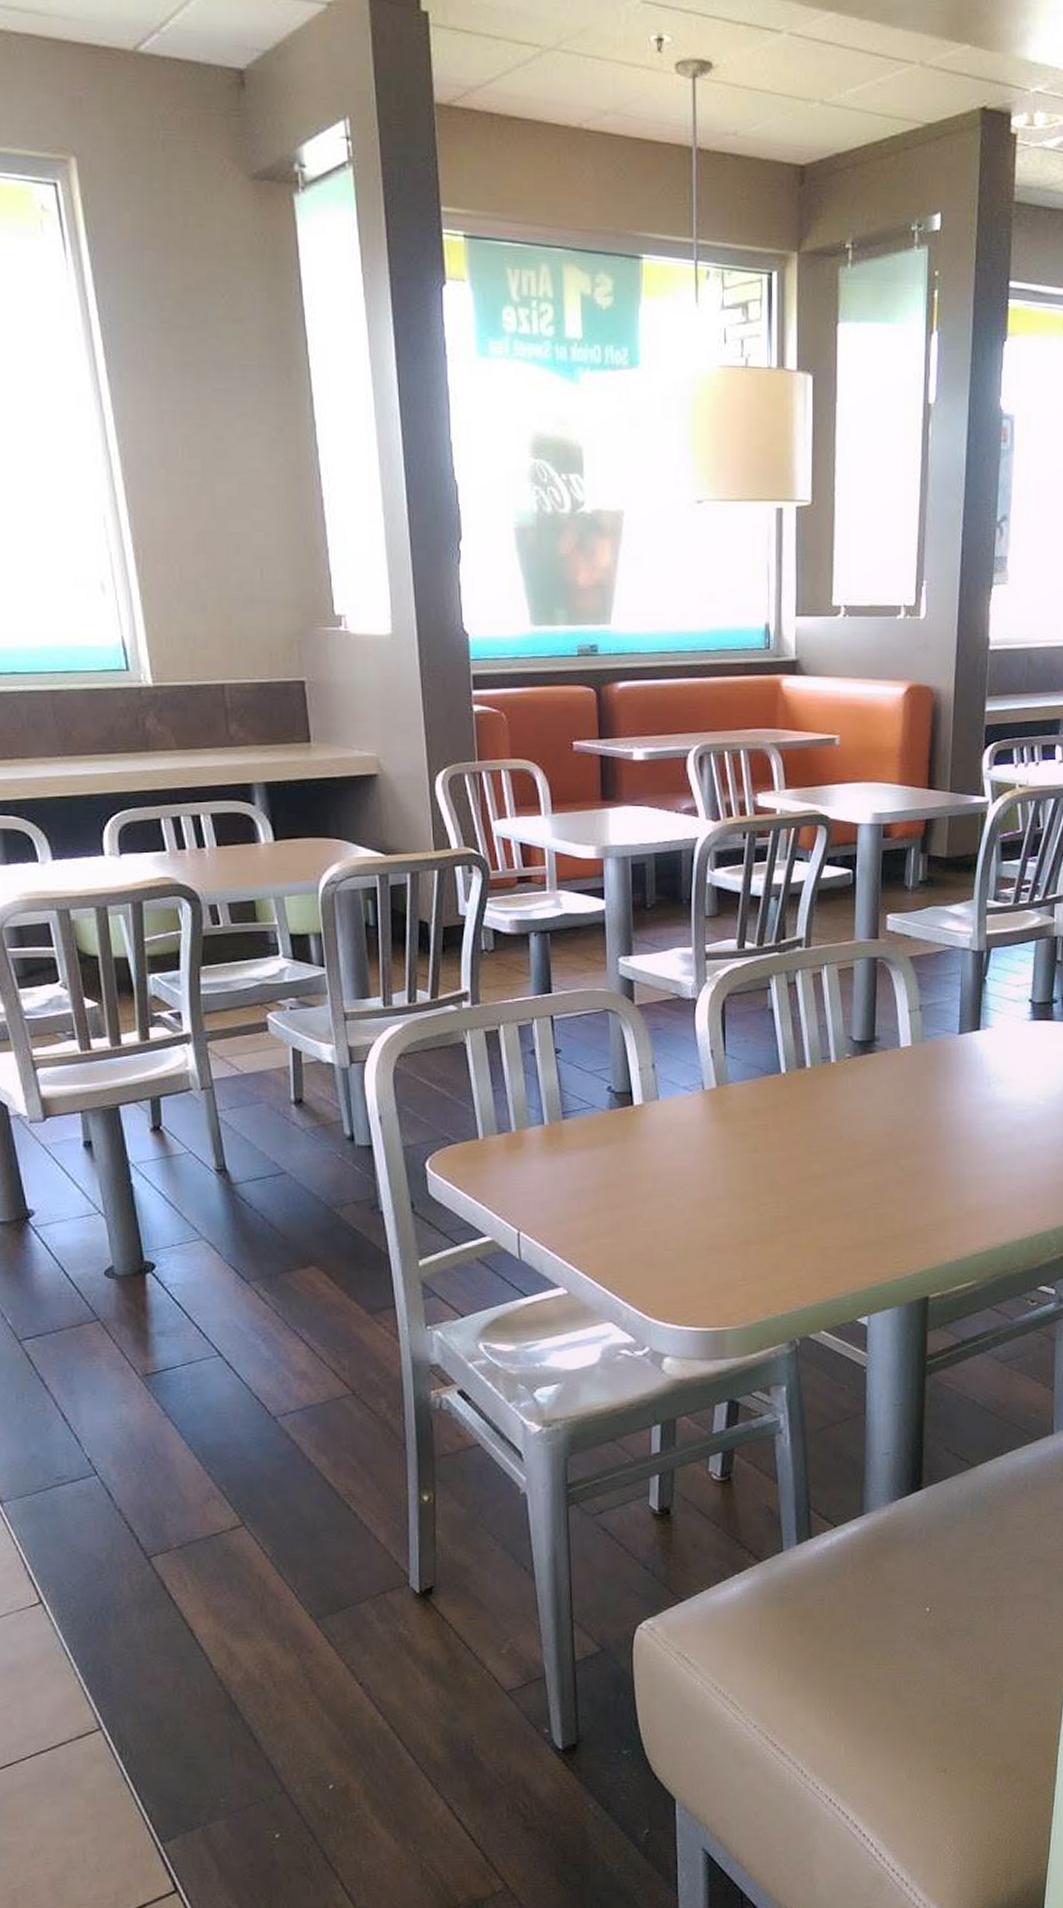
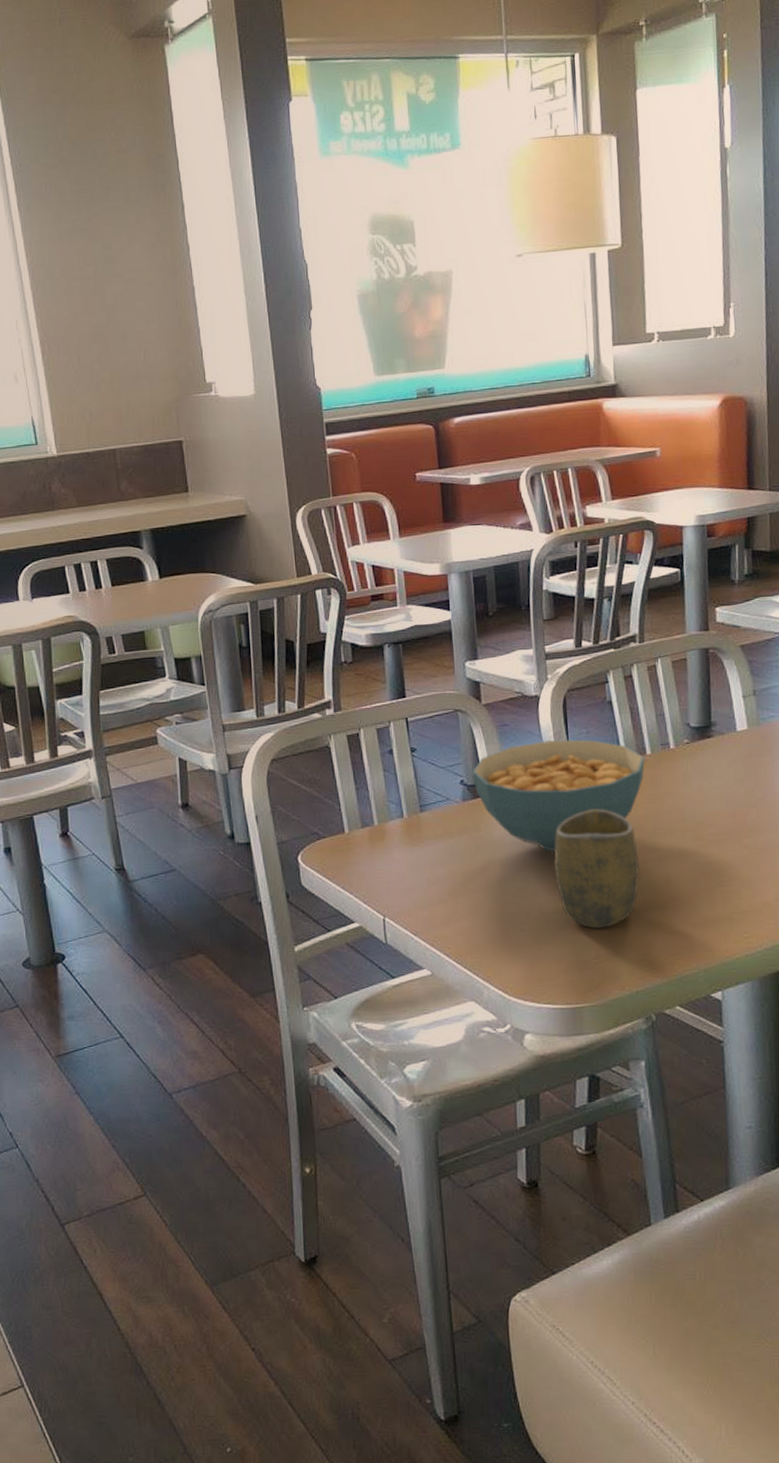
cereal bowl: none [621,1046,804,1168] -> present [472,739,645,852]
cup: none [703,1124,792,1249] -> present [554,809,640,929]

